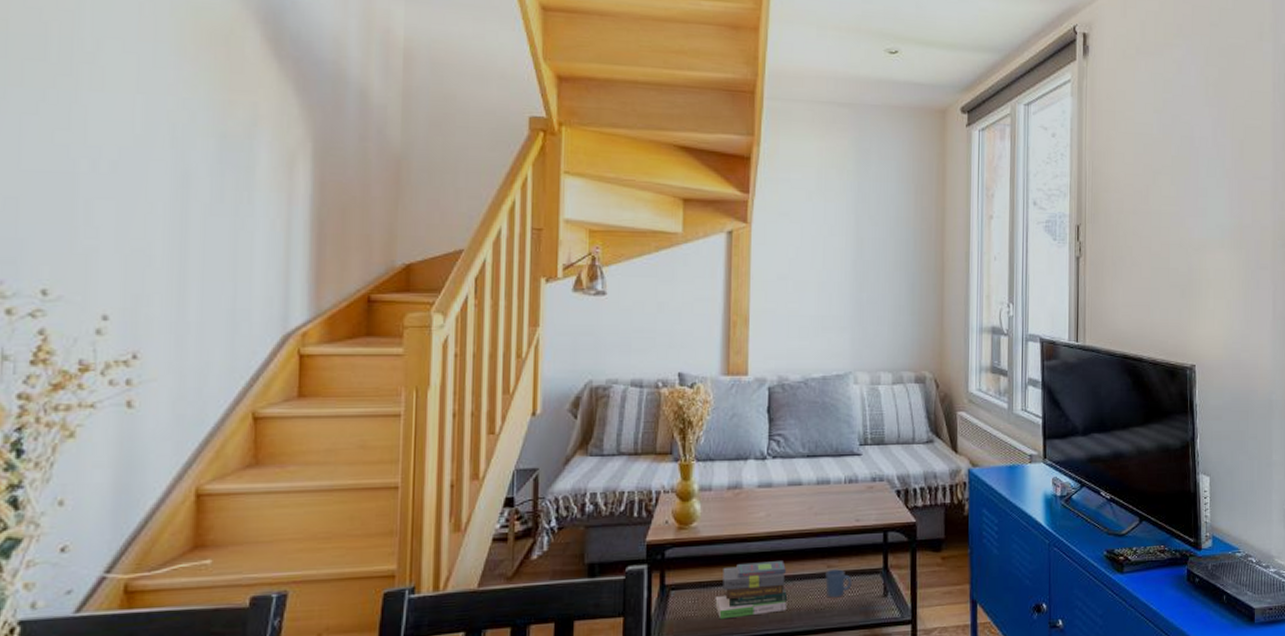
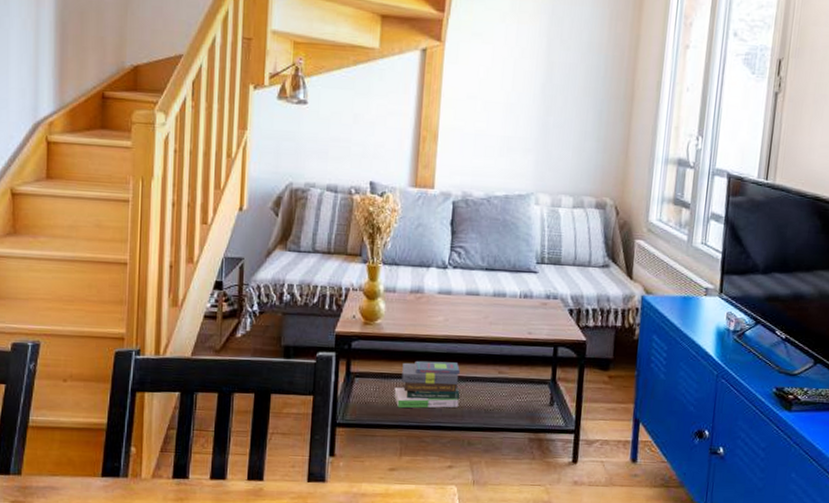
mug: present [825,569,852,599] -> none [496,375,521,403]

